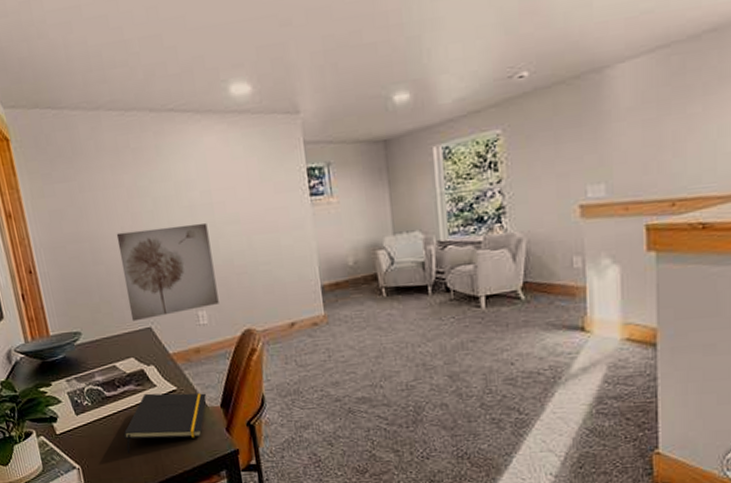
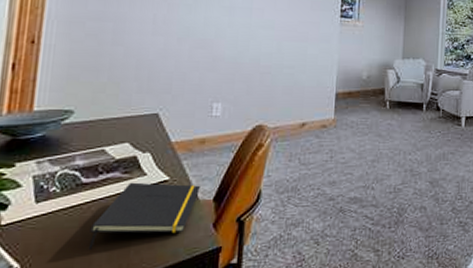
wall art: present [116,223,219,322] -> none [138,19,243,106]

